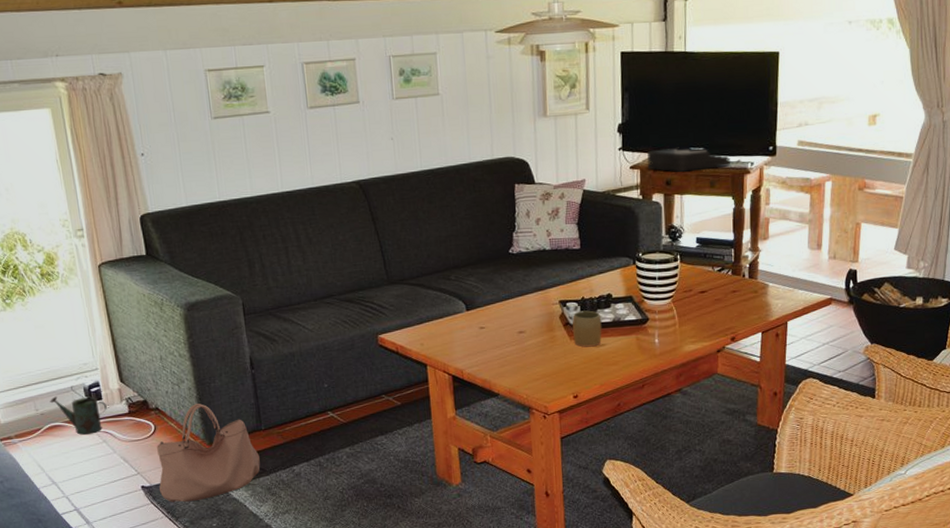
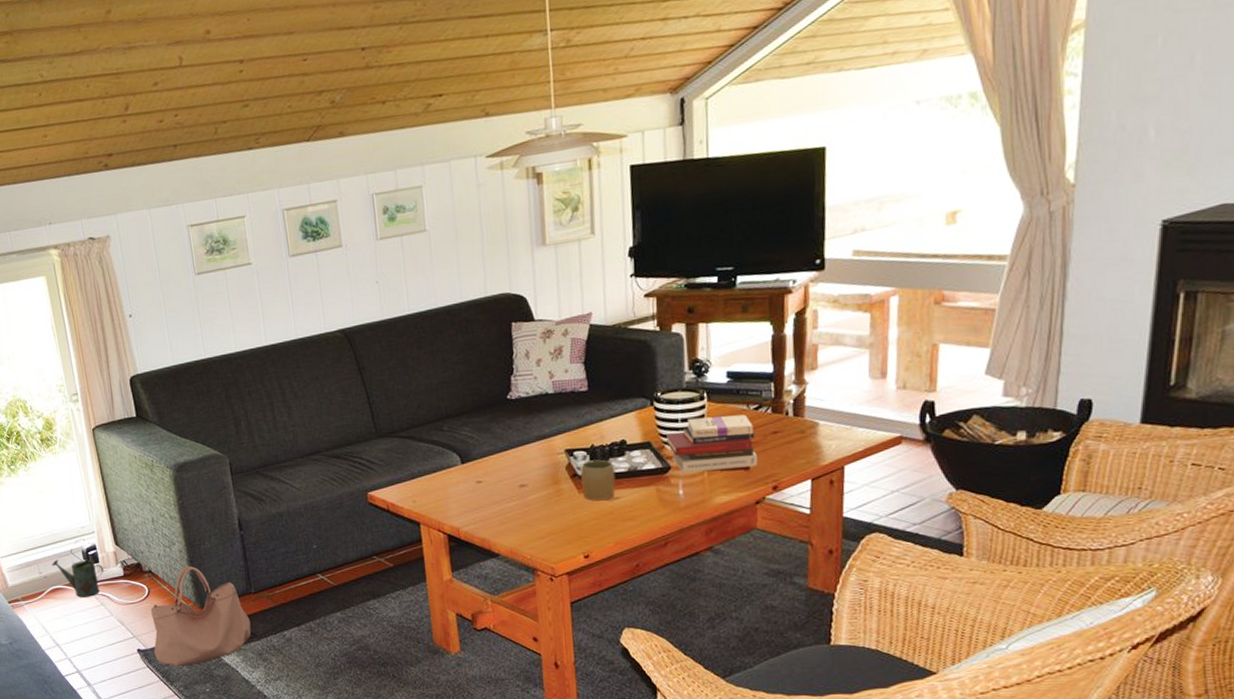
books: none [645,275,720,324] -> present [665,414,759,473]
game console: present [647,148,731,172] -> none [664,268,768,298]

